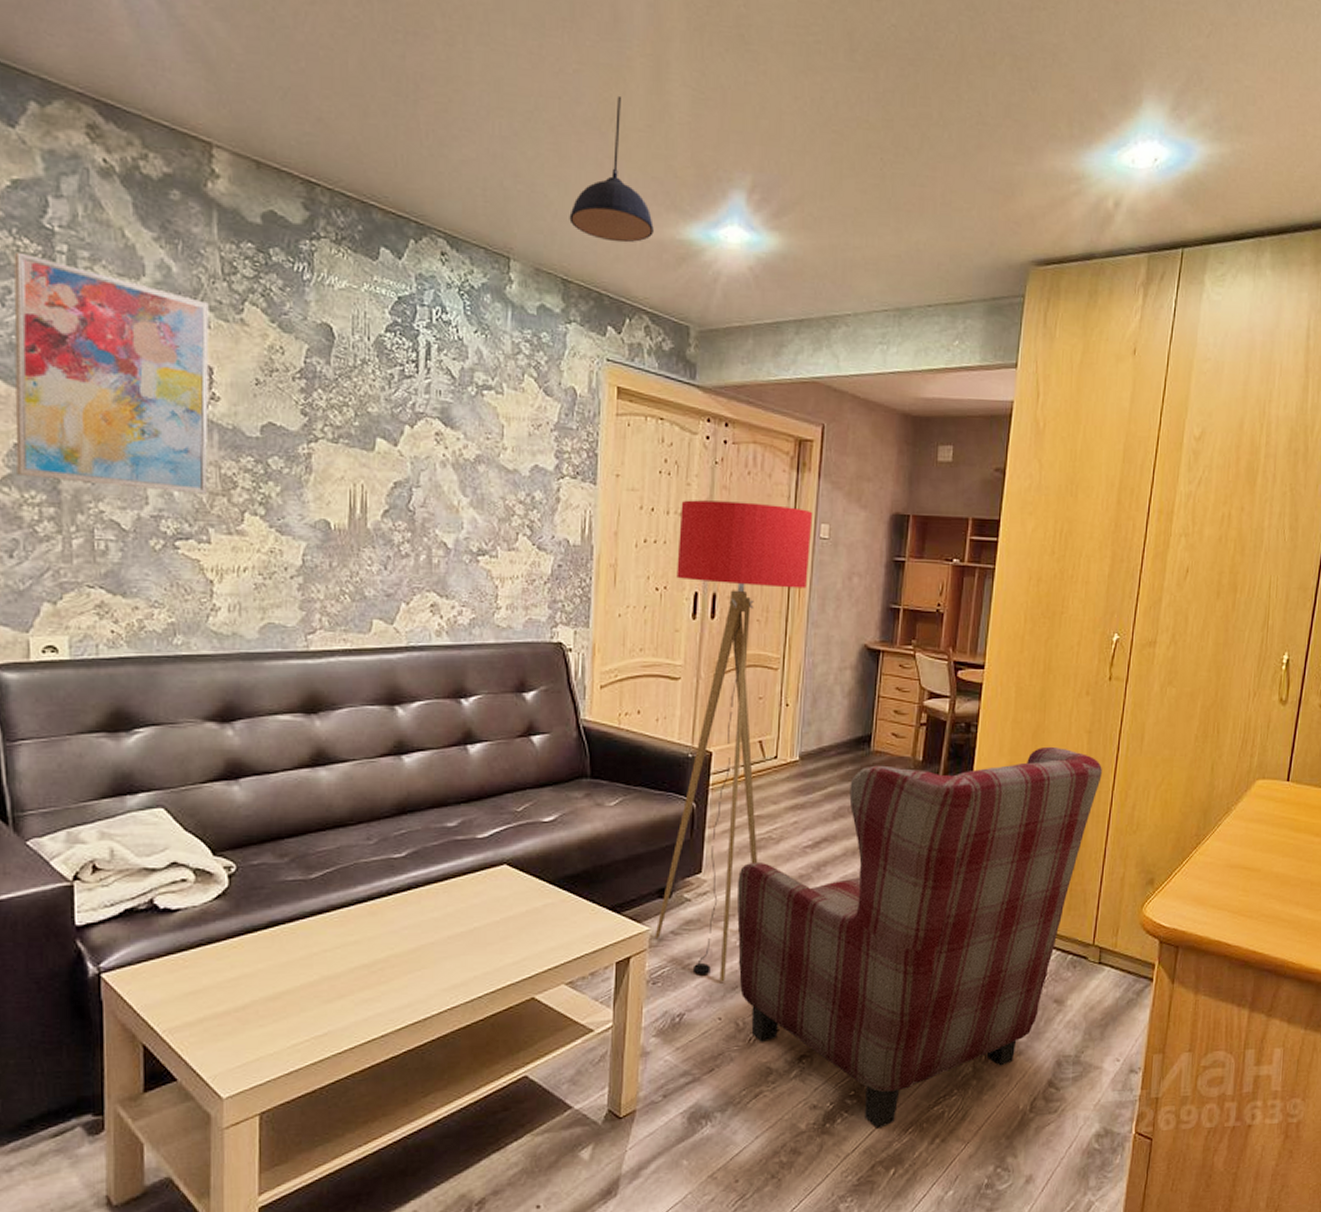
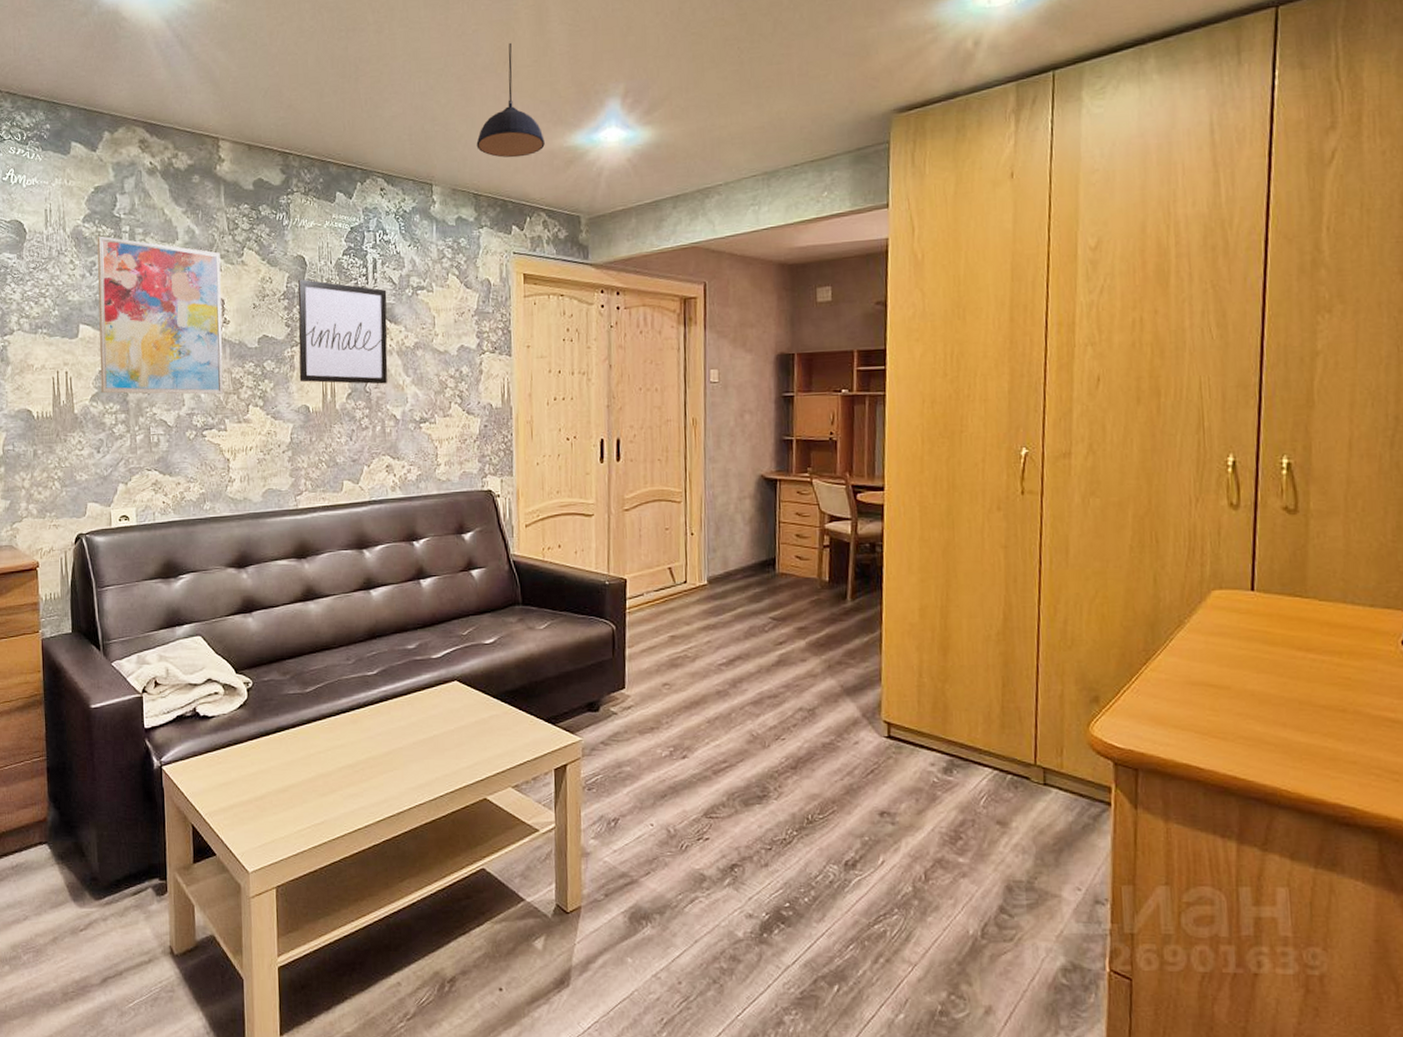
wall art: none [318,354,443,503] -> present [298,279,388,385]
floor lamp: present [655,500,813,982] -> none [583,357,702,790]
armchair: present [737,746,1102,1128] -> none [659,563,1025,942]

